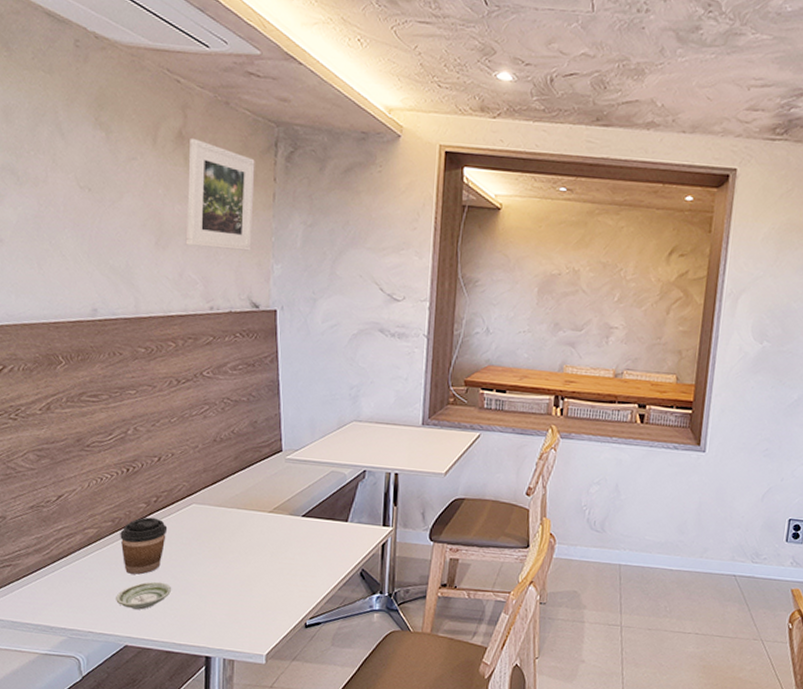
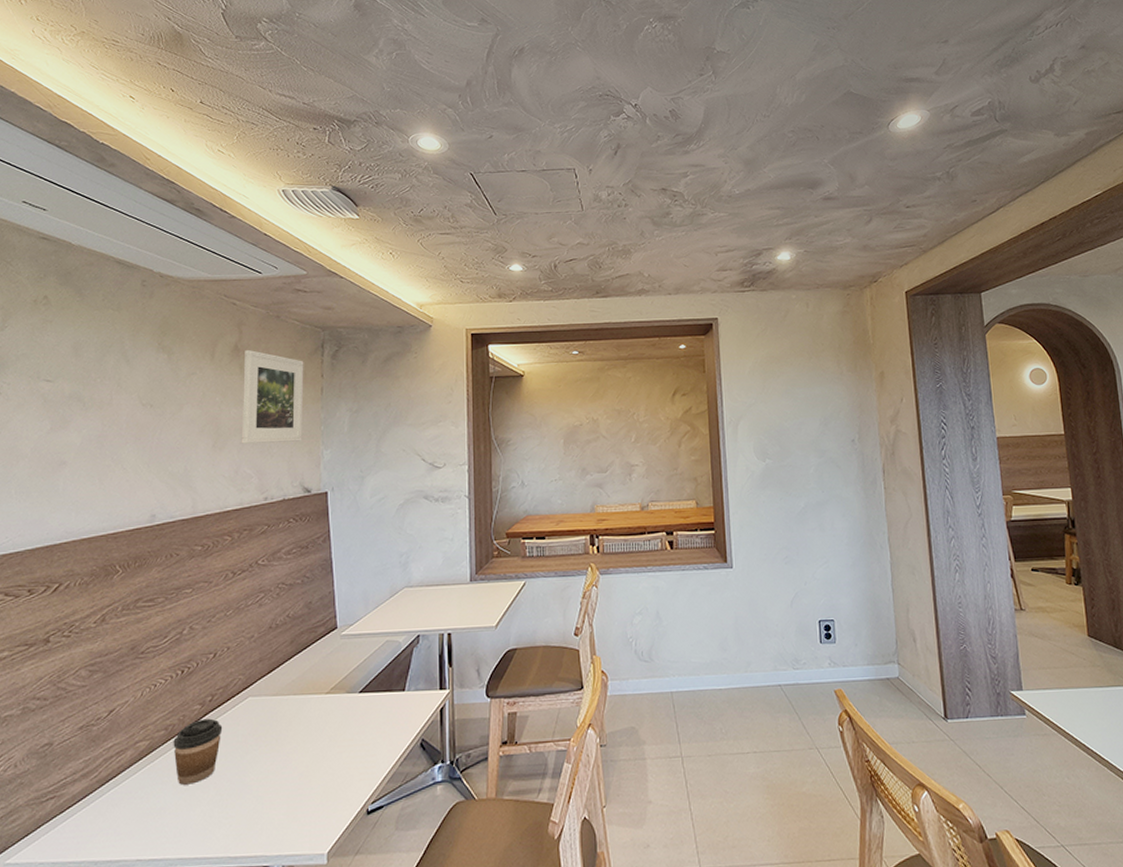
saucer: present [116,581,172,610] -> none [167,788,227,825]

